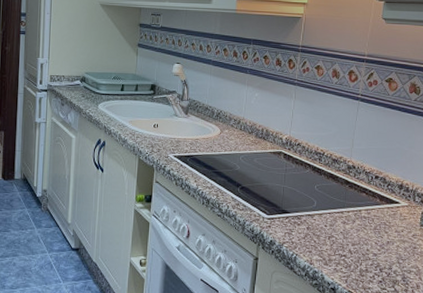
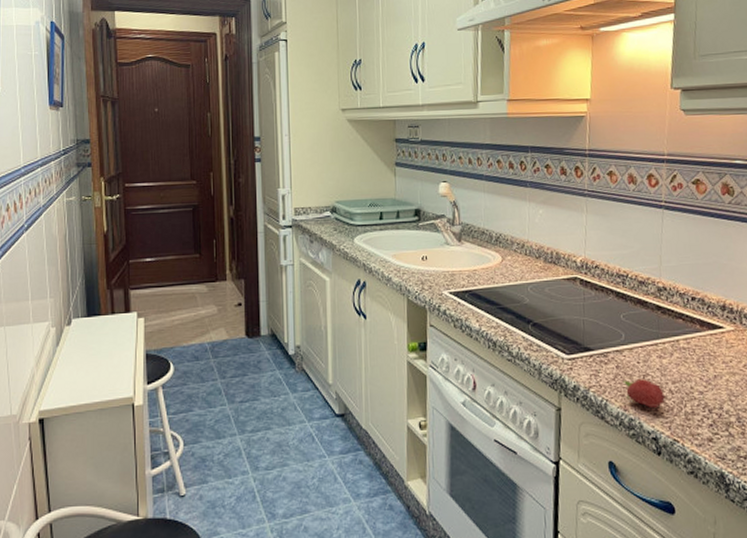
fruit: none [311,238,344,263] -> present [622,378,665,407]

